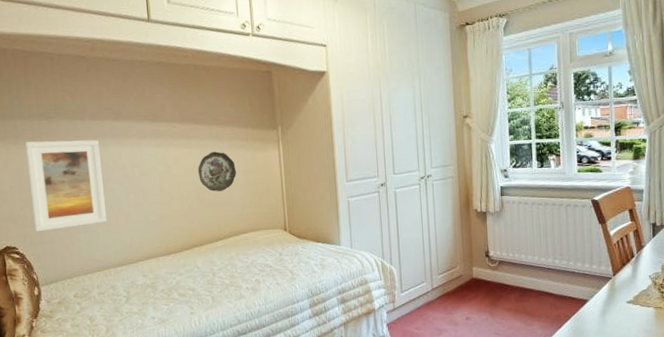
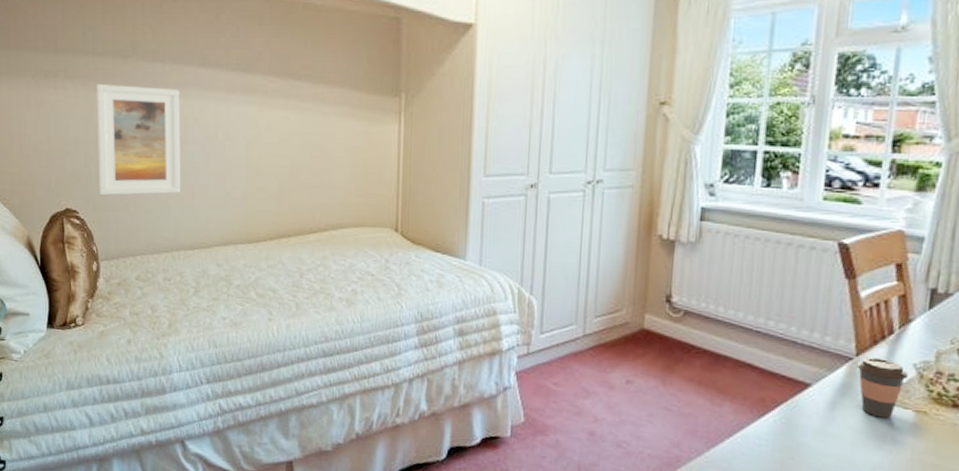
decorative plate: present [198,151,236,192] -> none [295,118,342,170]
coffee cup: none [614,275,647,316] -> present [856,357,908,419]

